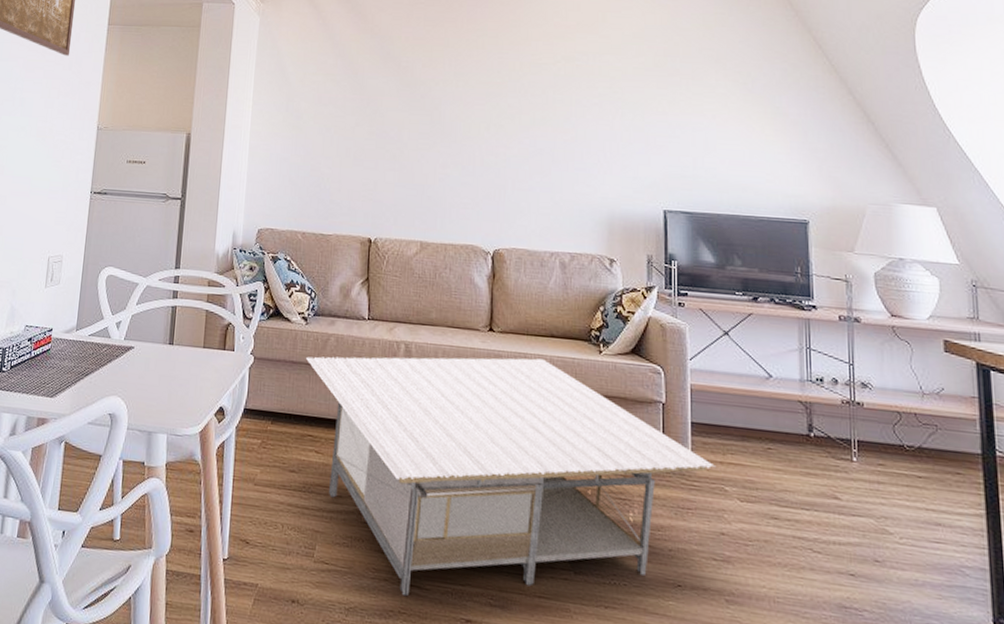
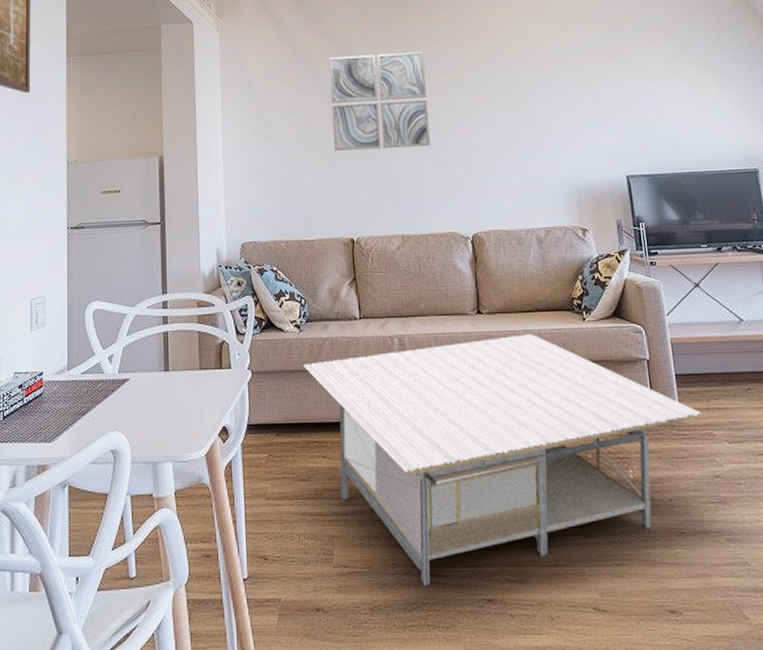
wall art: none [362,54,465,156] -> present [329,51,430,152]

